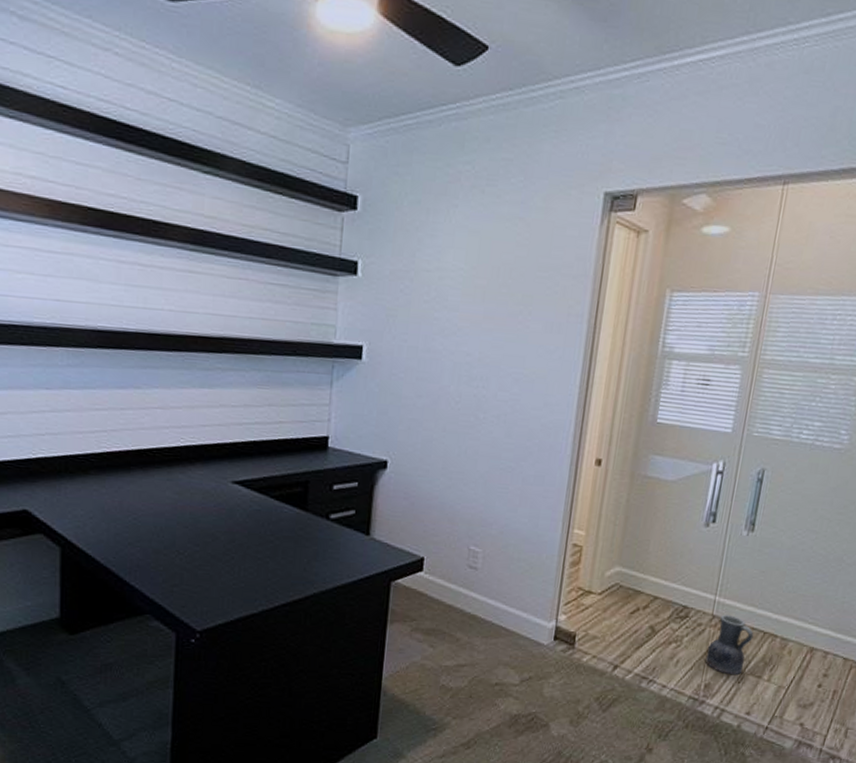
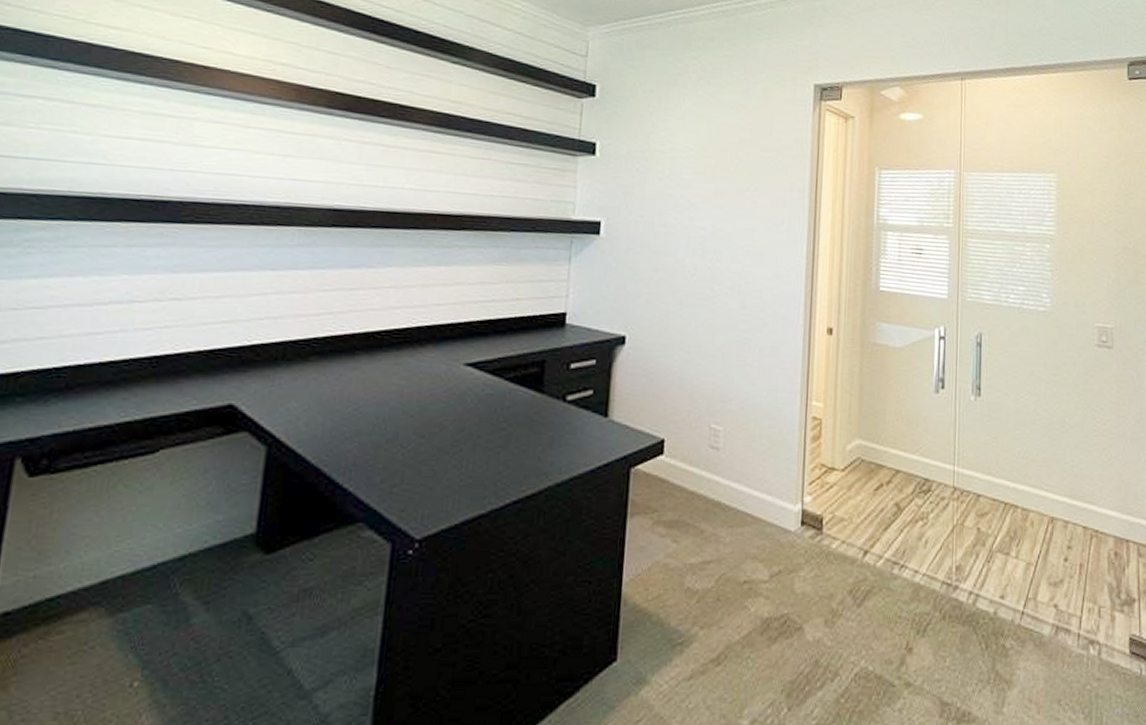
vase: present [705,614,754,675] -> none [953,485,996,554]

